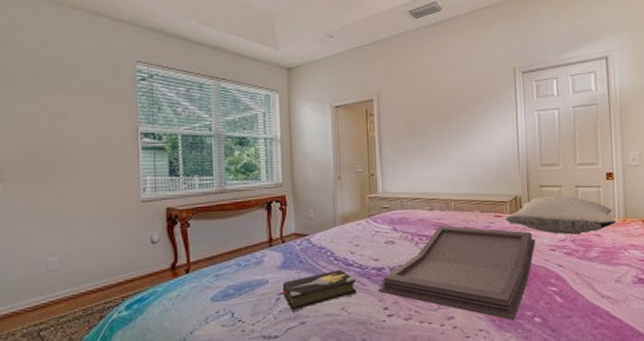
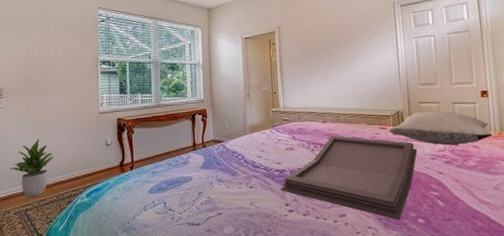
potted plant: none [13,236,77,314] -> present [10,139,54,198]
hardback book: present [276,270,357,312] -> none [199,171,263,205]

